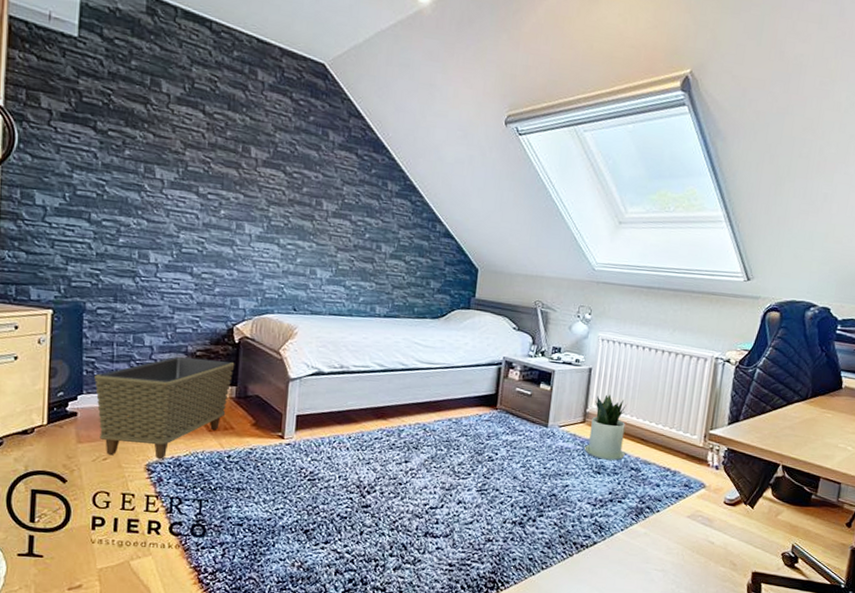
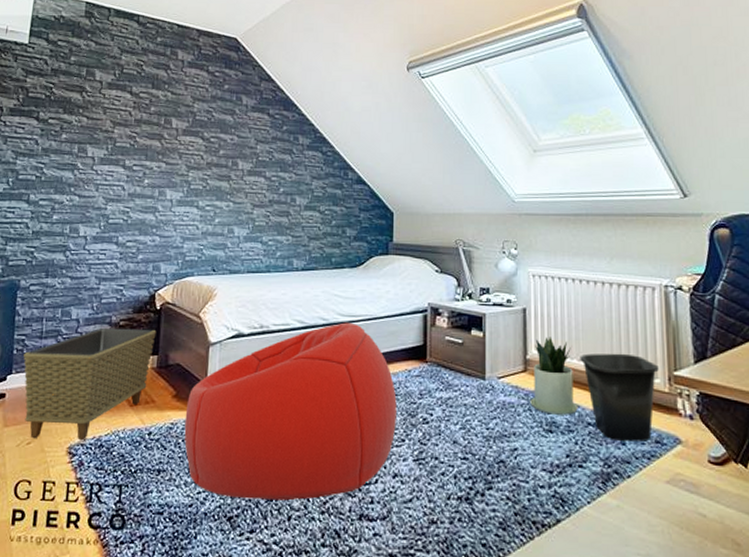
bean bag chair: none [263,368,467,519] -> present [184,322,397,501]
waste bin: none [632,411,698,485] -> present [580,353,659,442]

